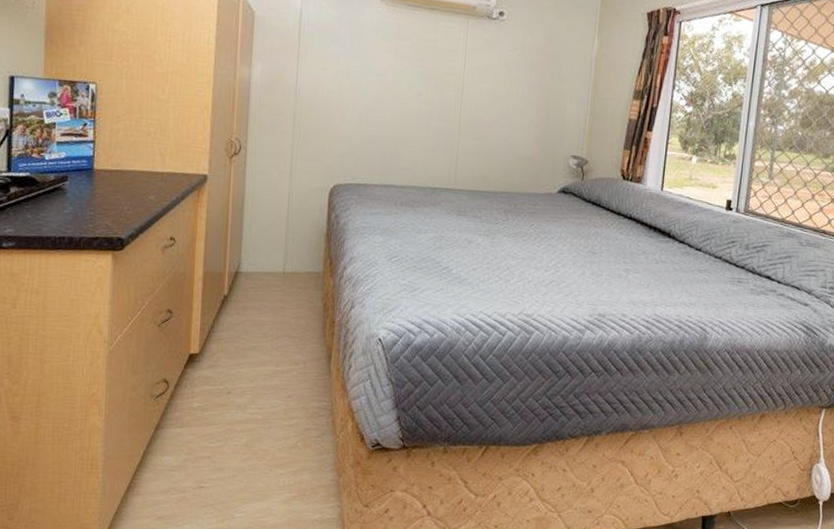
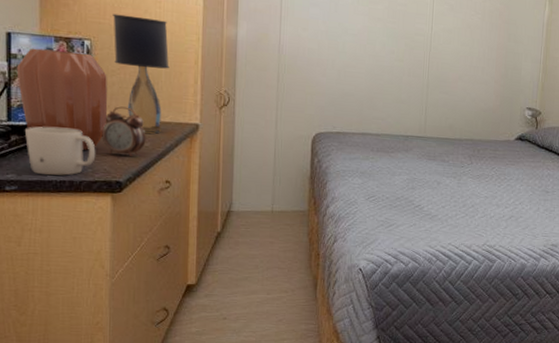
vase: none [18,92,113,204] -> present [16,48,108,150]
mug: none [24,177,98,231] -> present [24,126,96,176]
alarm clock: none [104,155,151,212] -> present [102,106,146,157]
table lamp: none [120,54,178,187] -> present [113,13,170,135]

